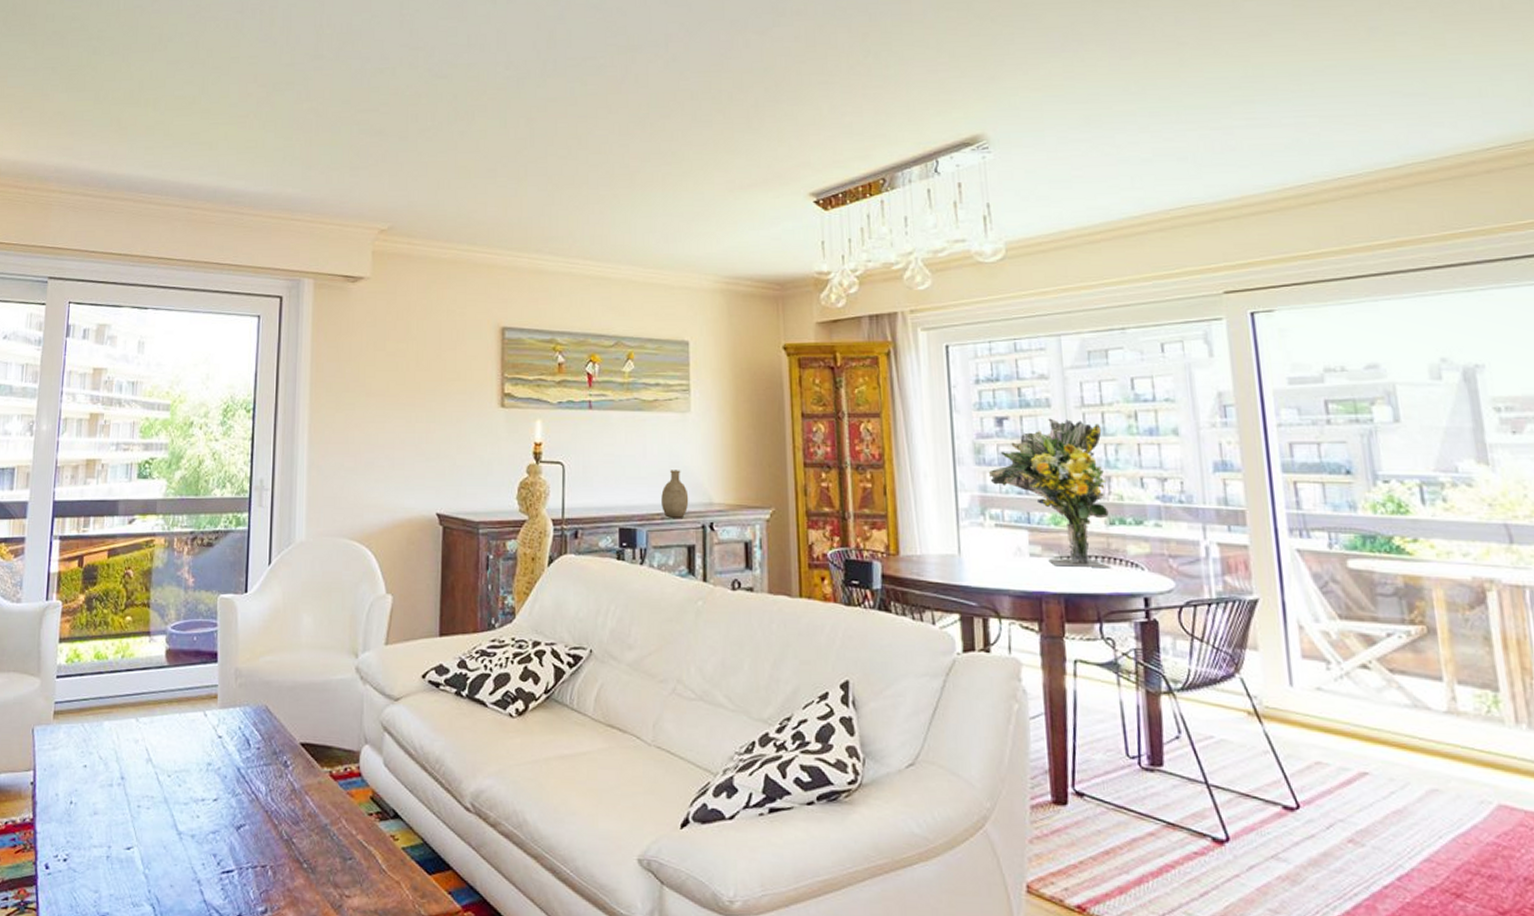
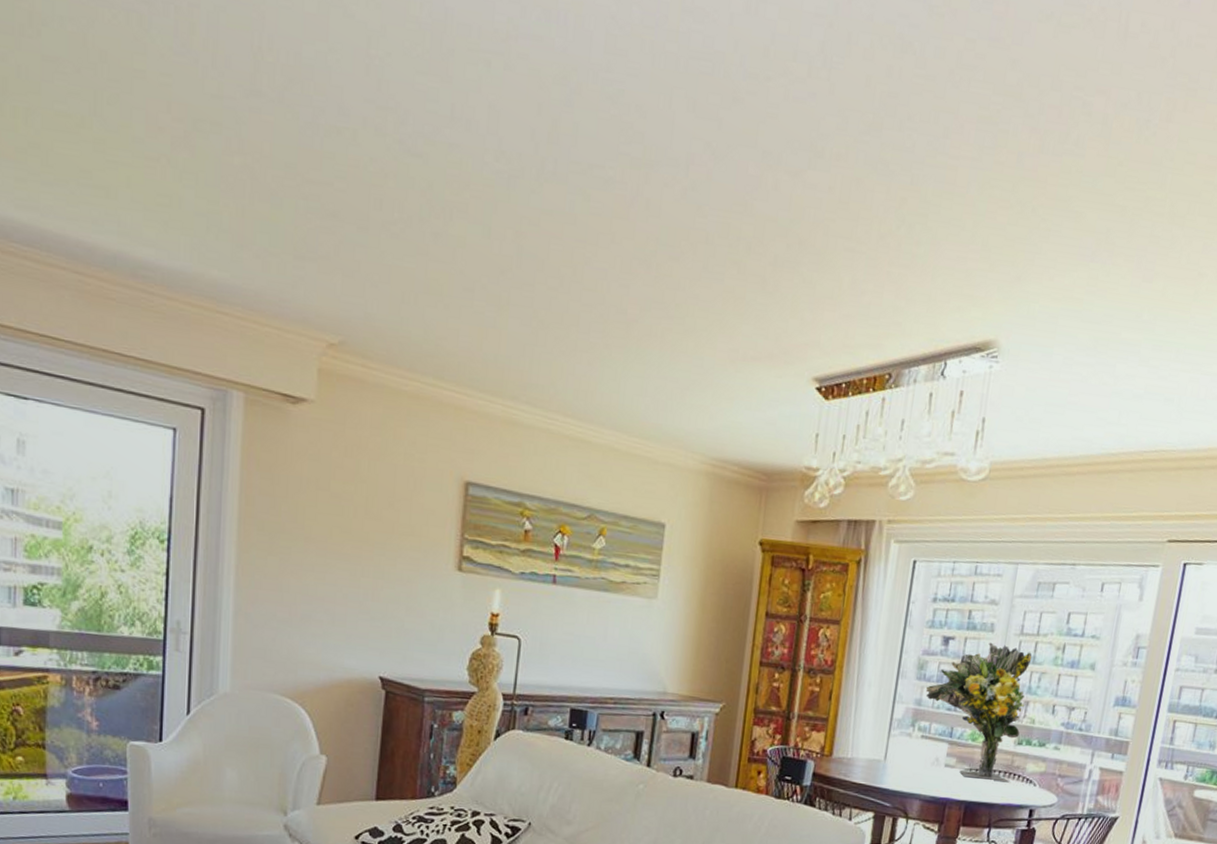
decorative vase: present [661,470,689,518] -> none [615,655,644,704]

